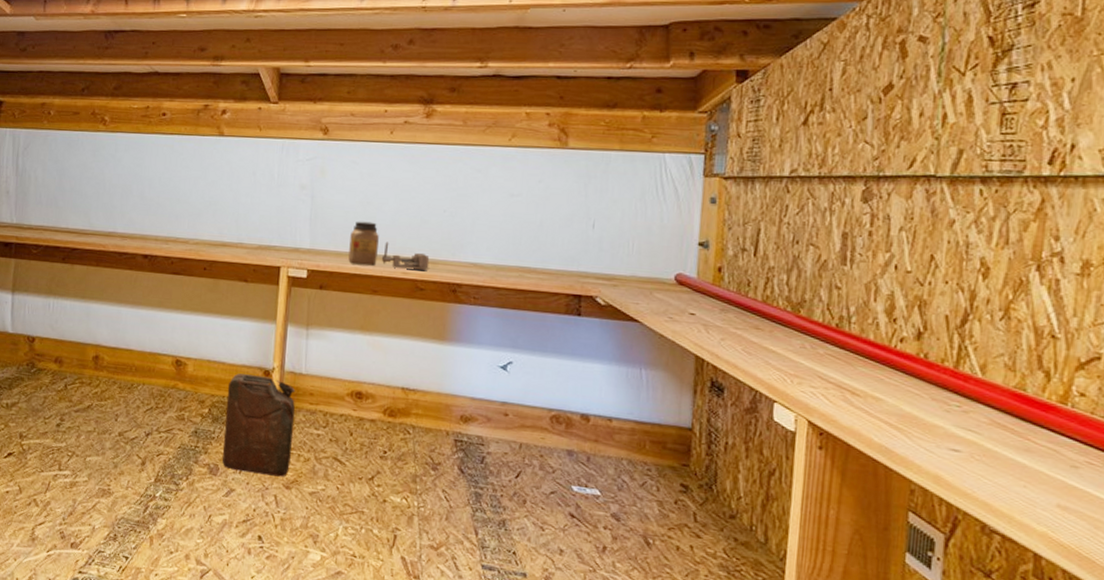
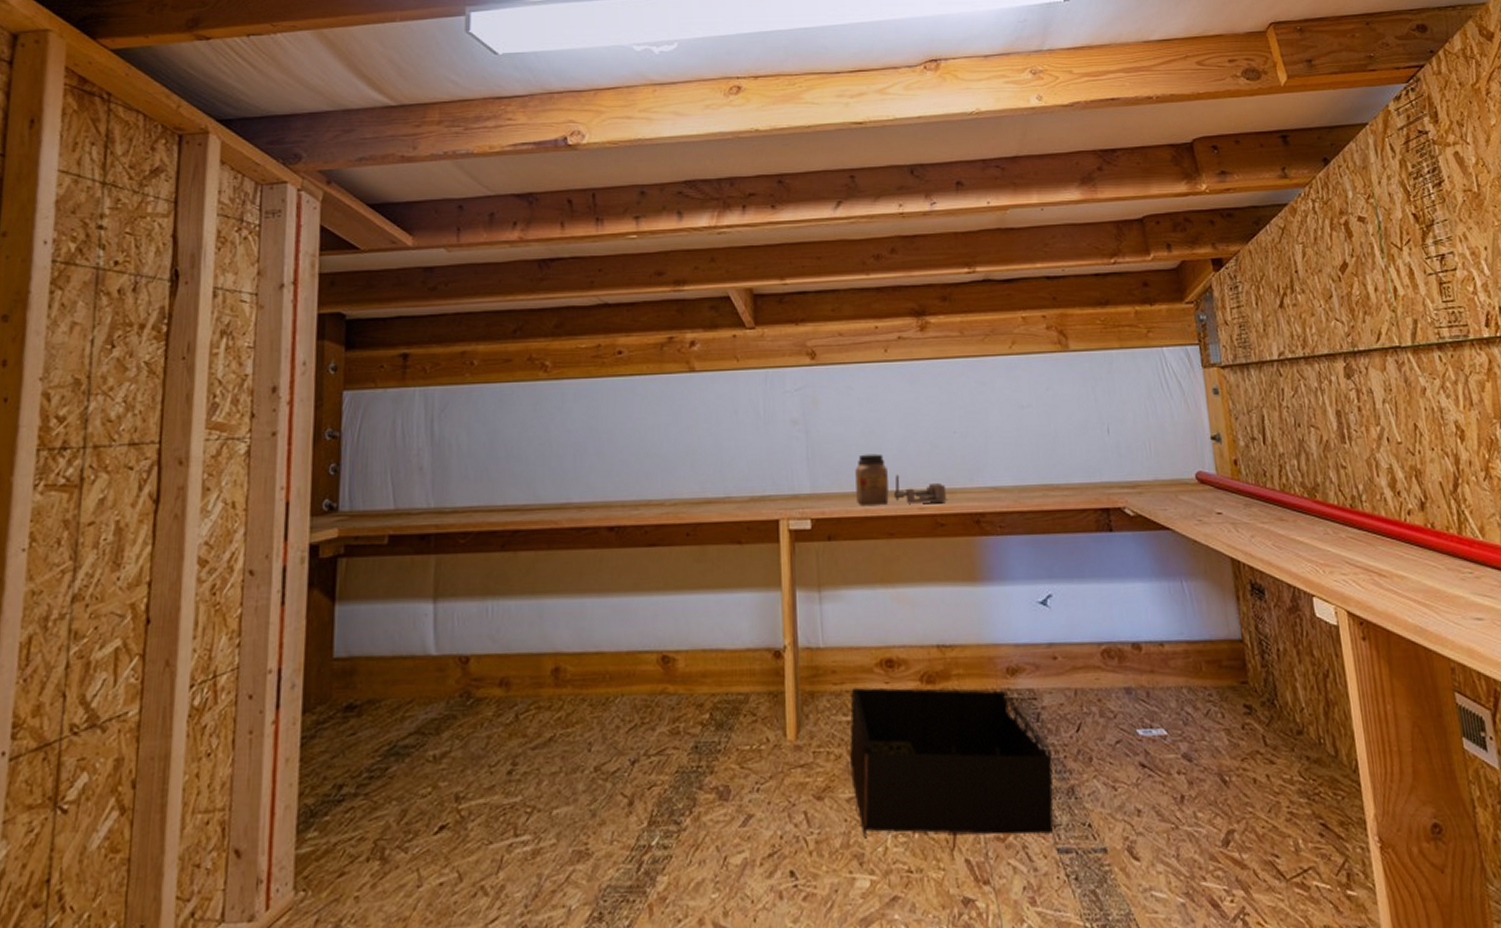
jerry can: present [222,373,296,477] -> none [730,659,819,788]
storage bin: none [315,410,490,553] -> present [849,687,1054,839]

